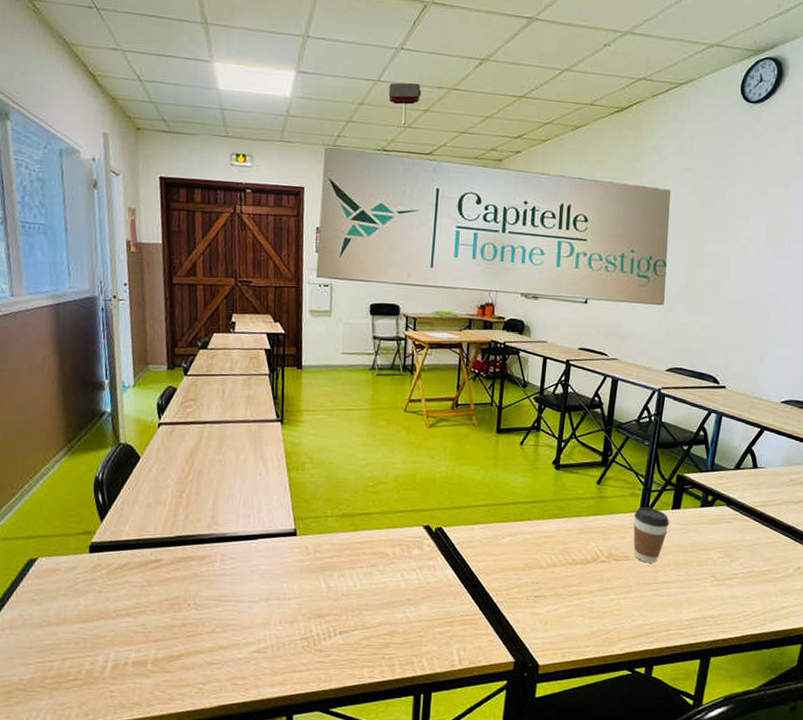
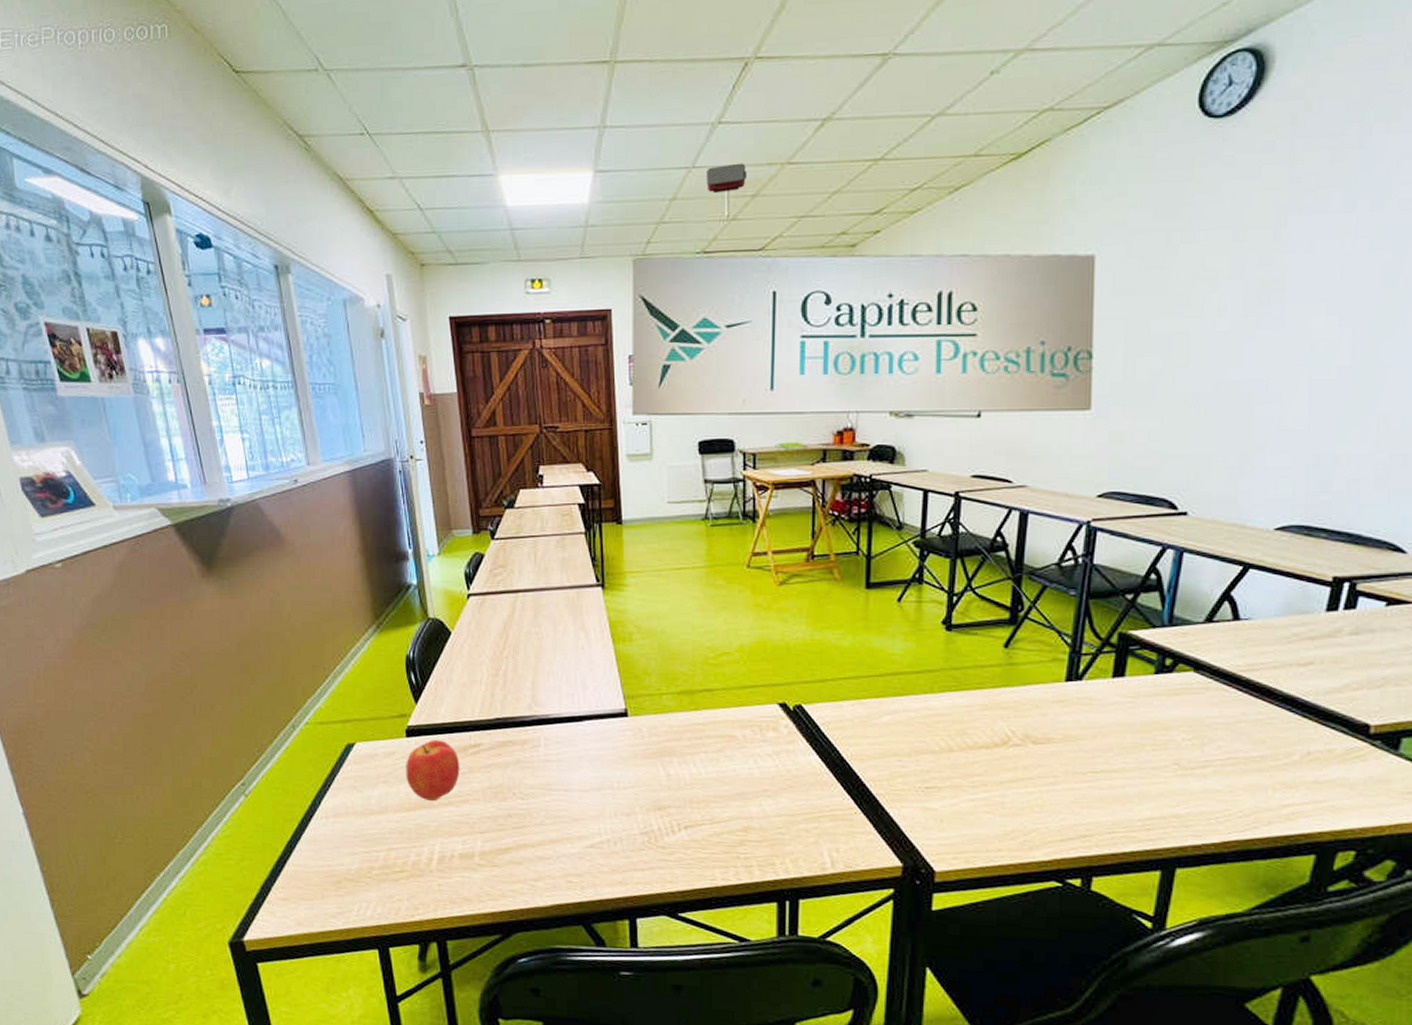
apple: none [86,555,140,613] -> present [406,740,460,802]
coffee cup: present [633,507,670,563] -> none [1057,675,1110,747]

